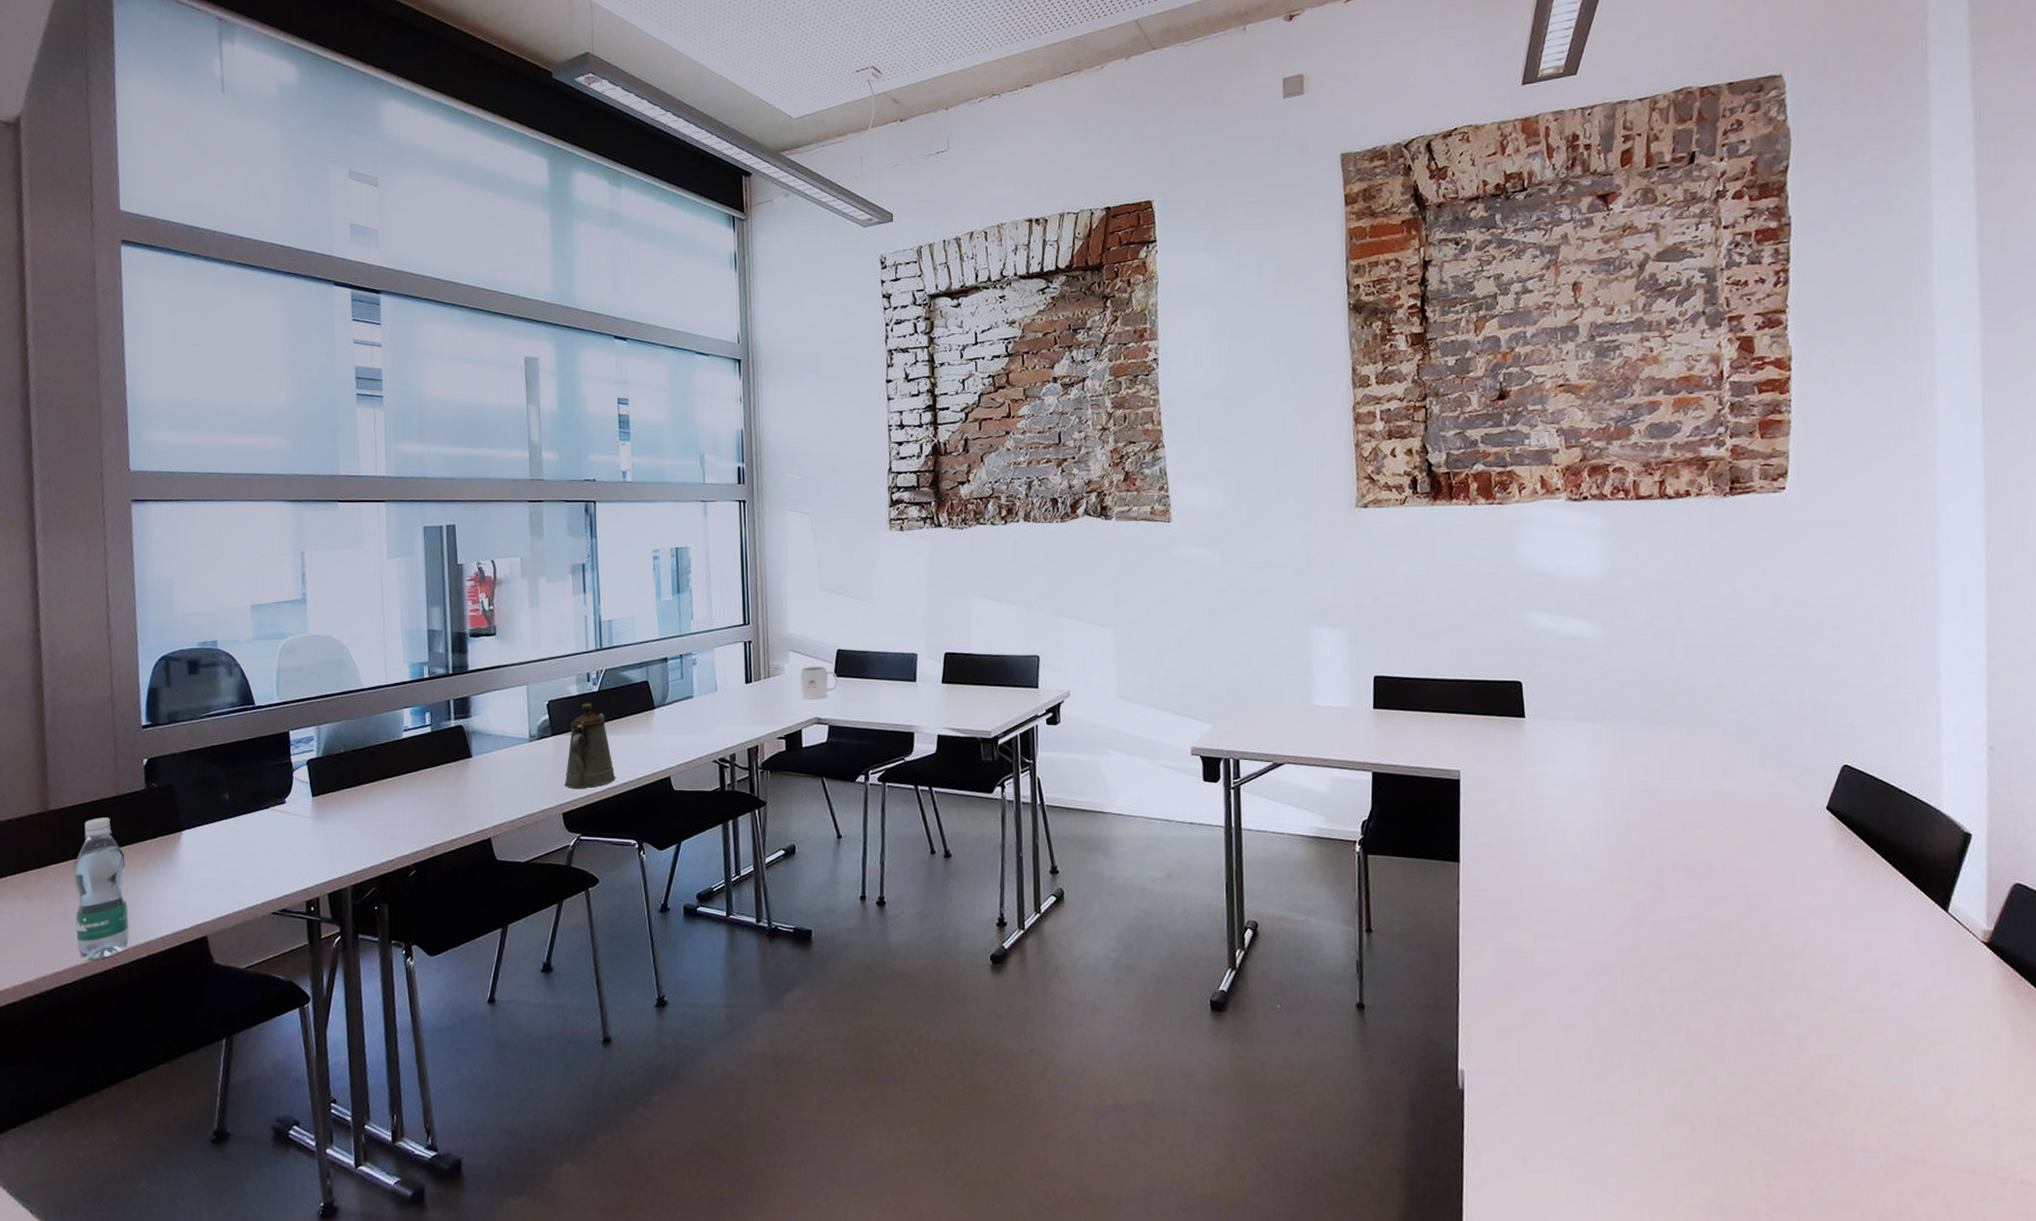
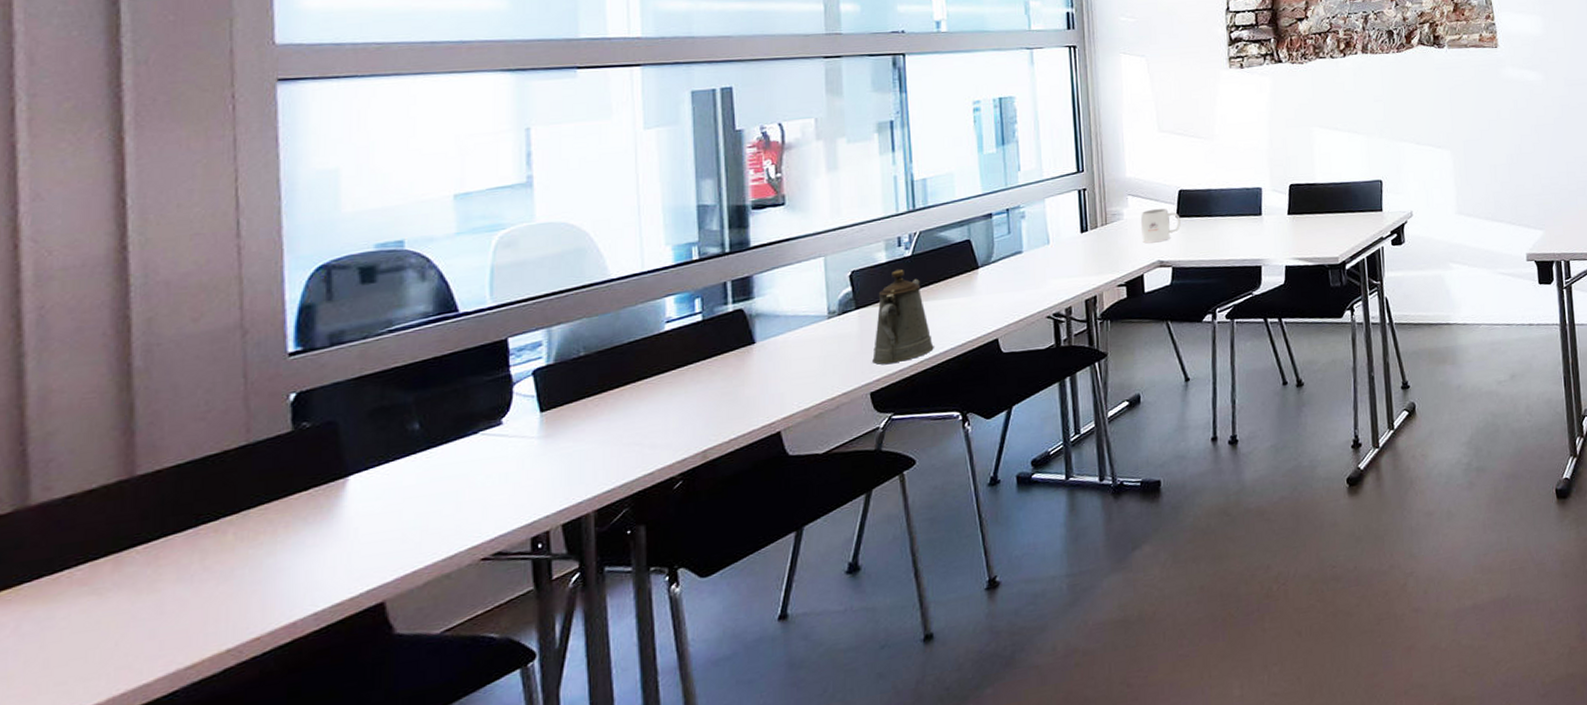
bottle: present [73,817,129,961] -> none [174,473,263,662]

